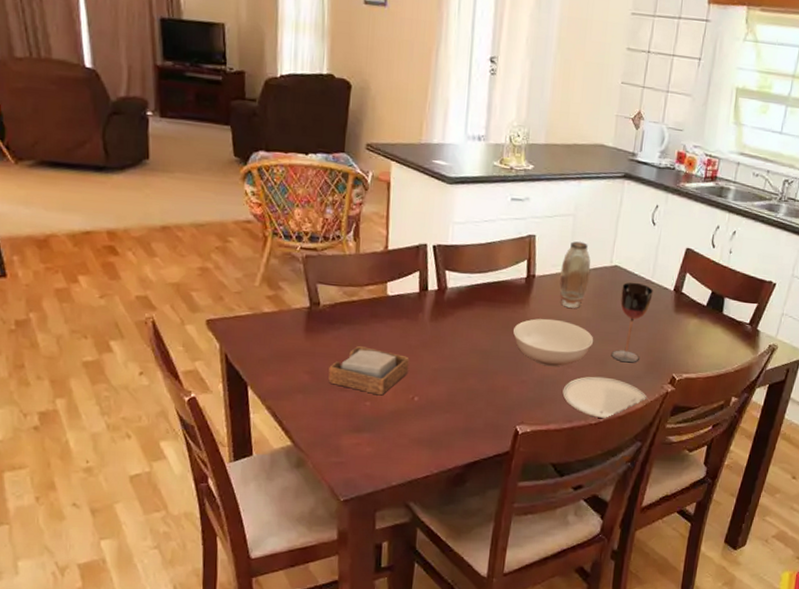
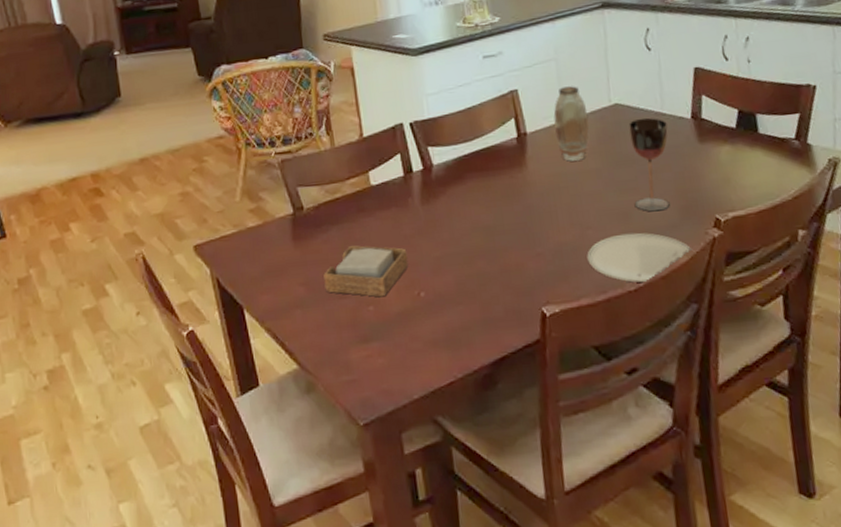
bowl: present [512,318,594,367] -> none [514,177,611,232]

